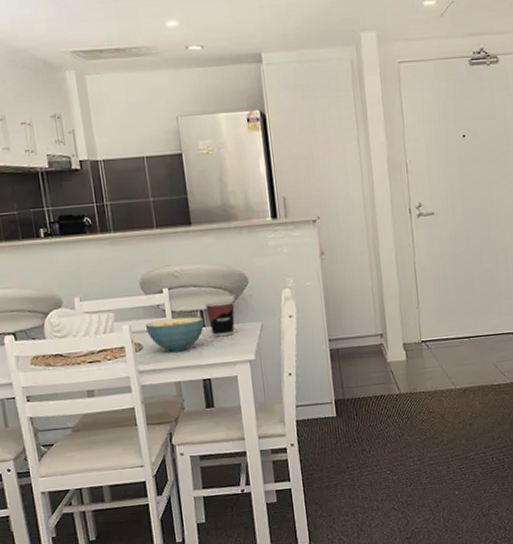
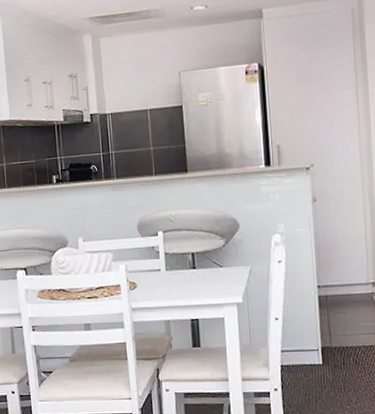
cereal bowl: present [145,316,204,352] -> none [140,259,195,291]
cup: present [205,300,235,337] -> none [197,244,225,279]

